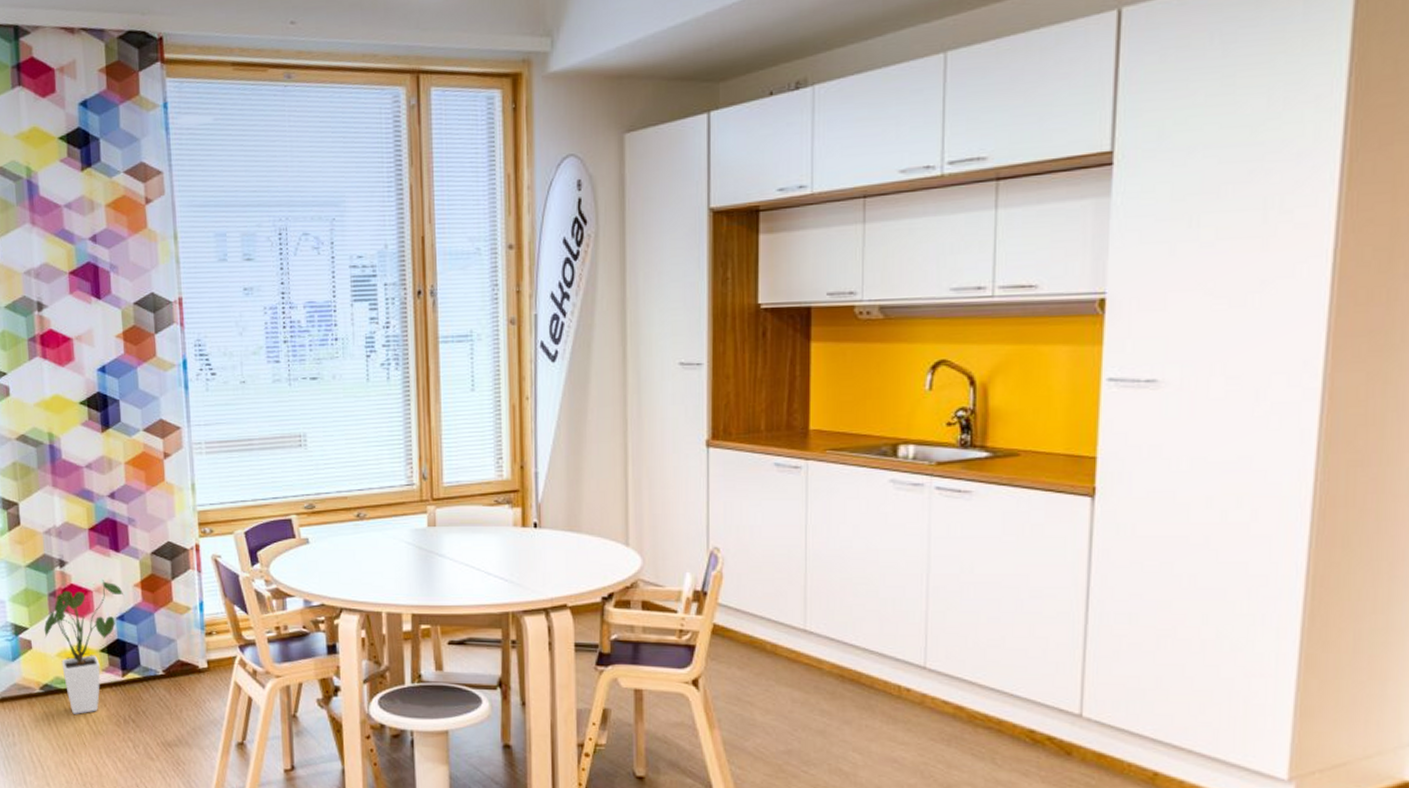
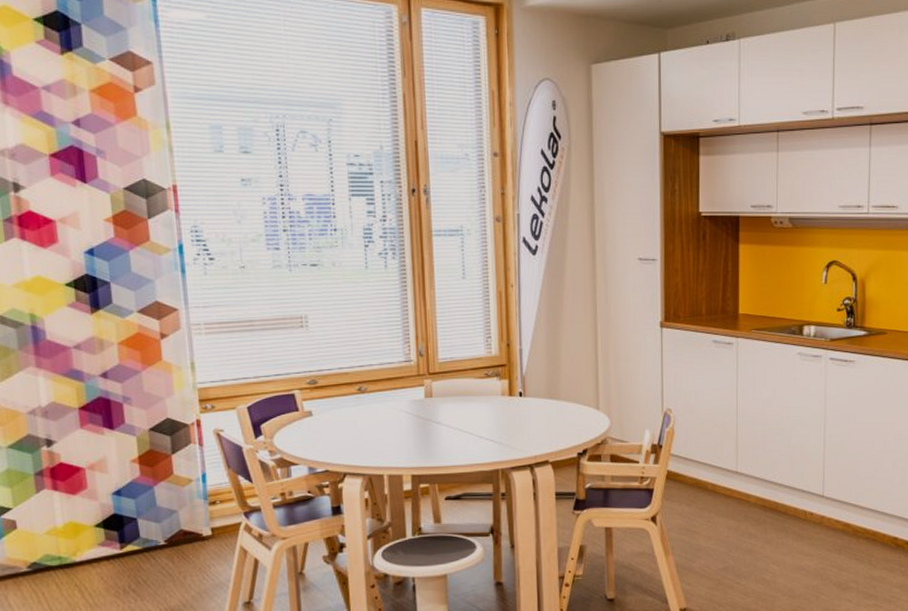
house plant: present [44,580,123,714] -> none [30,457,120,589]

